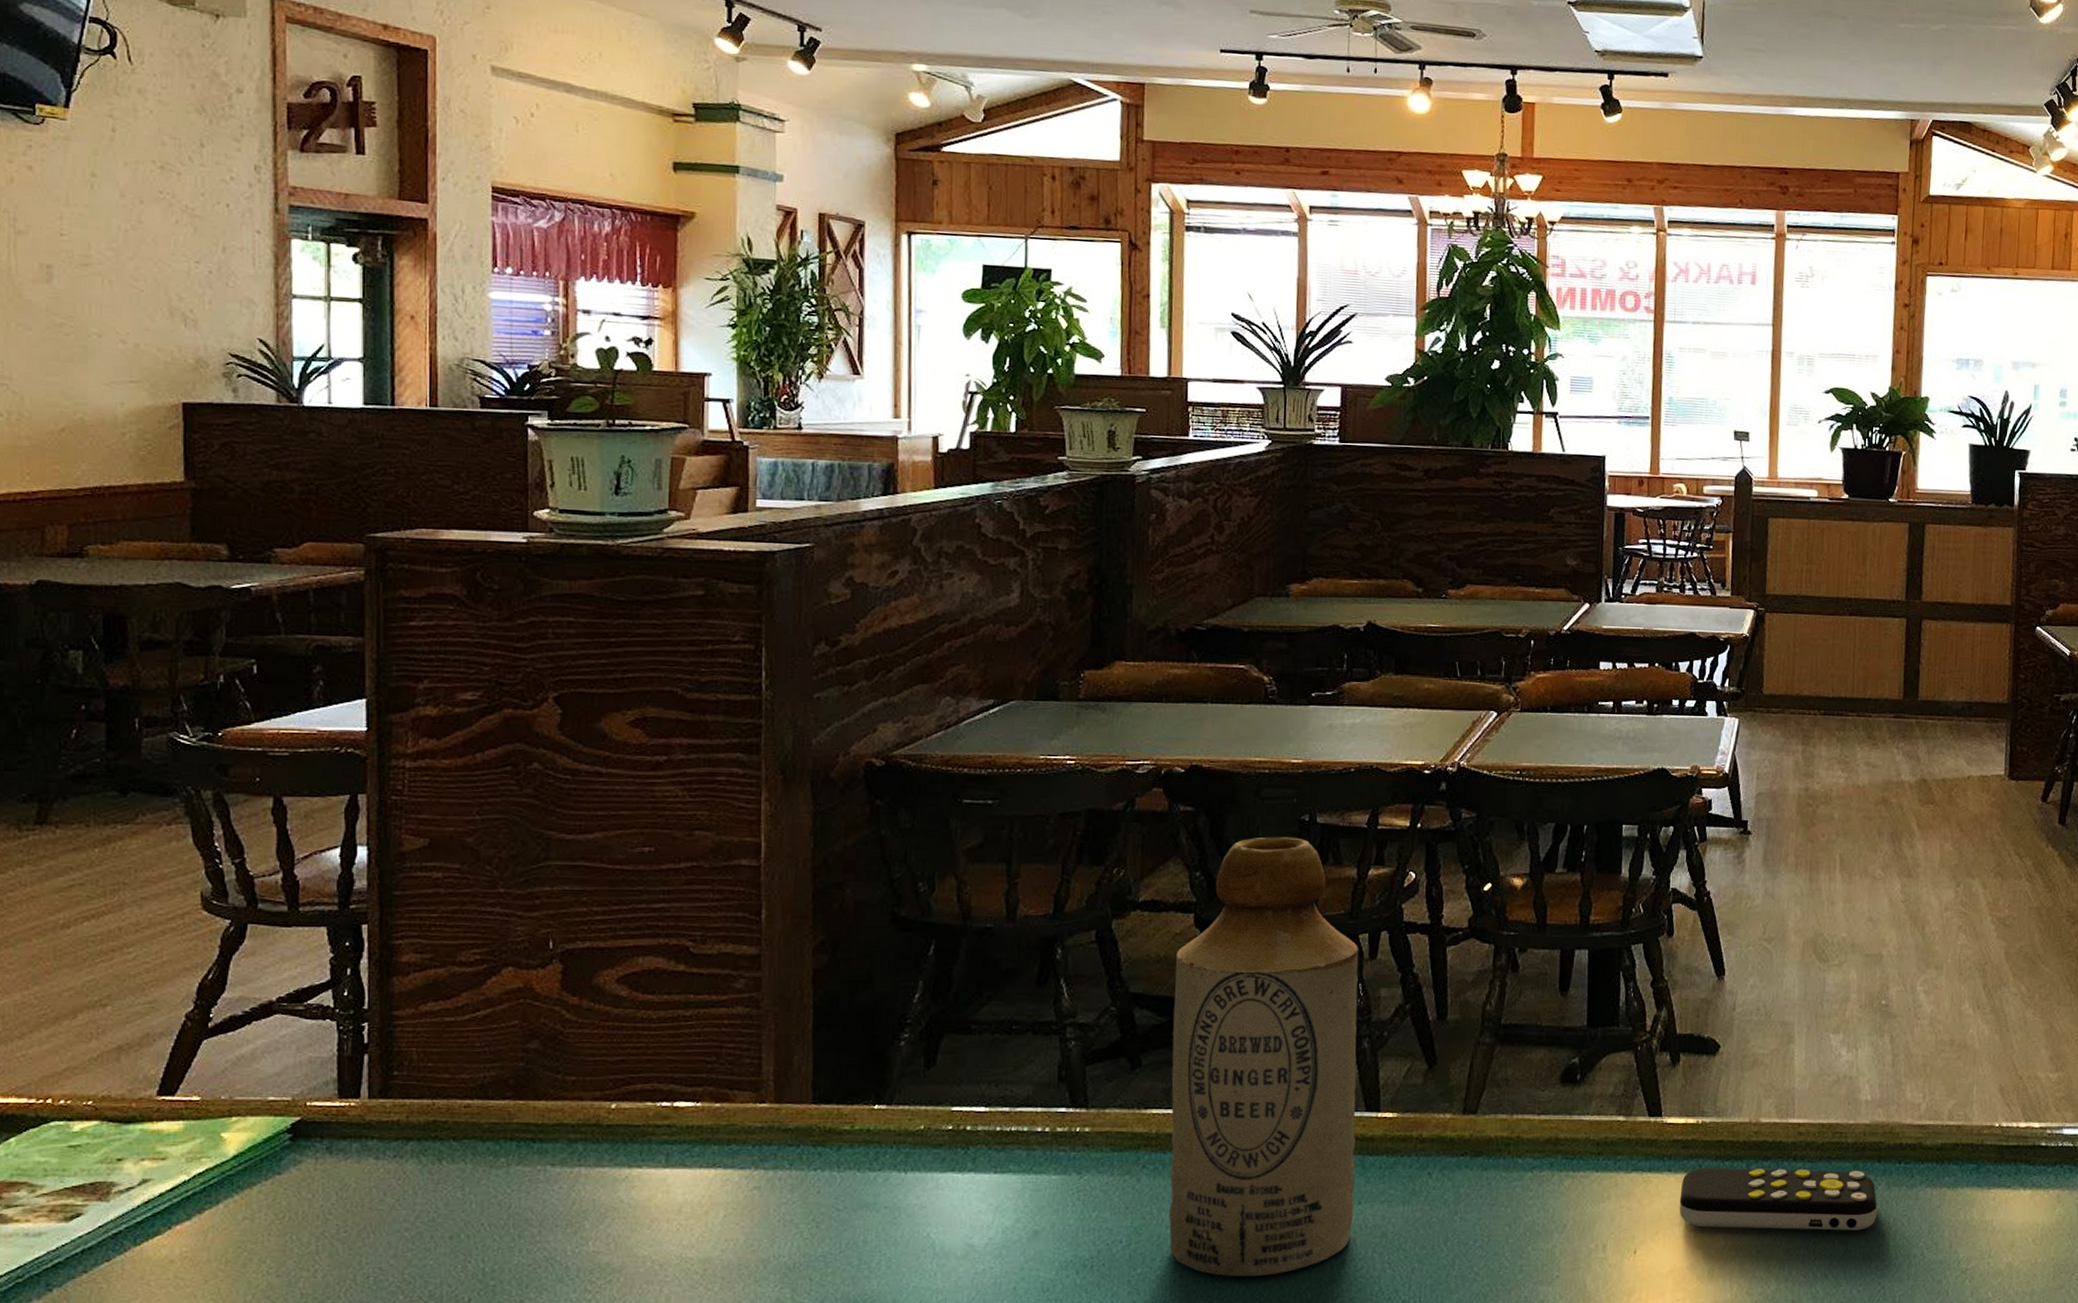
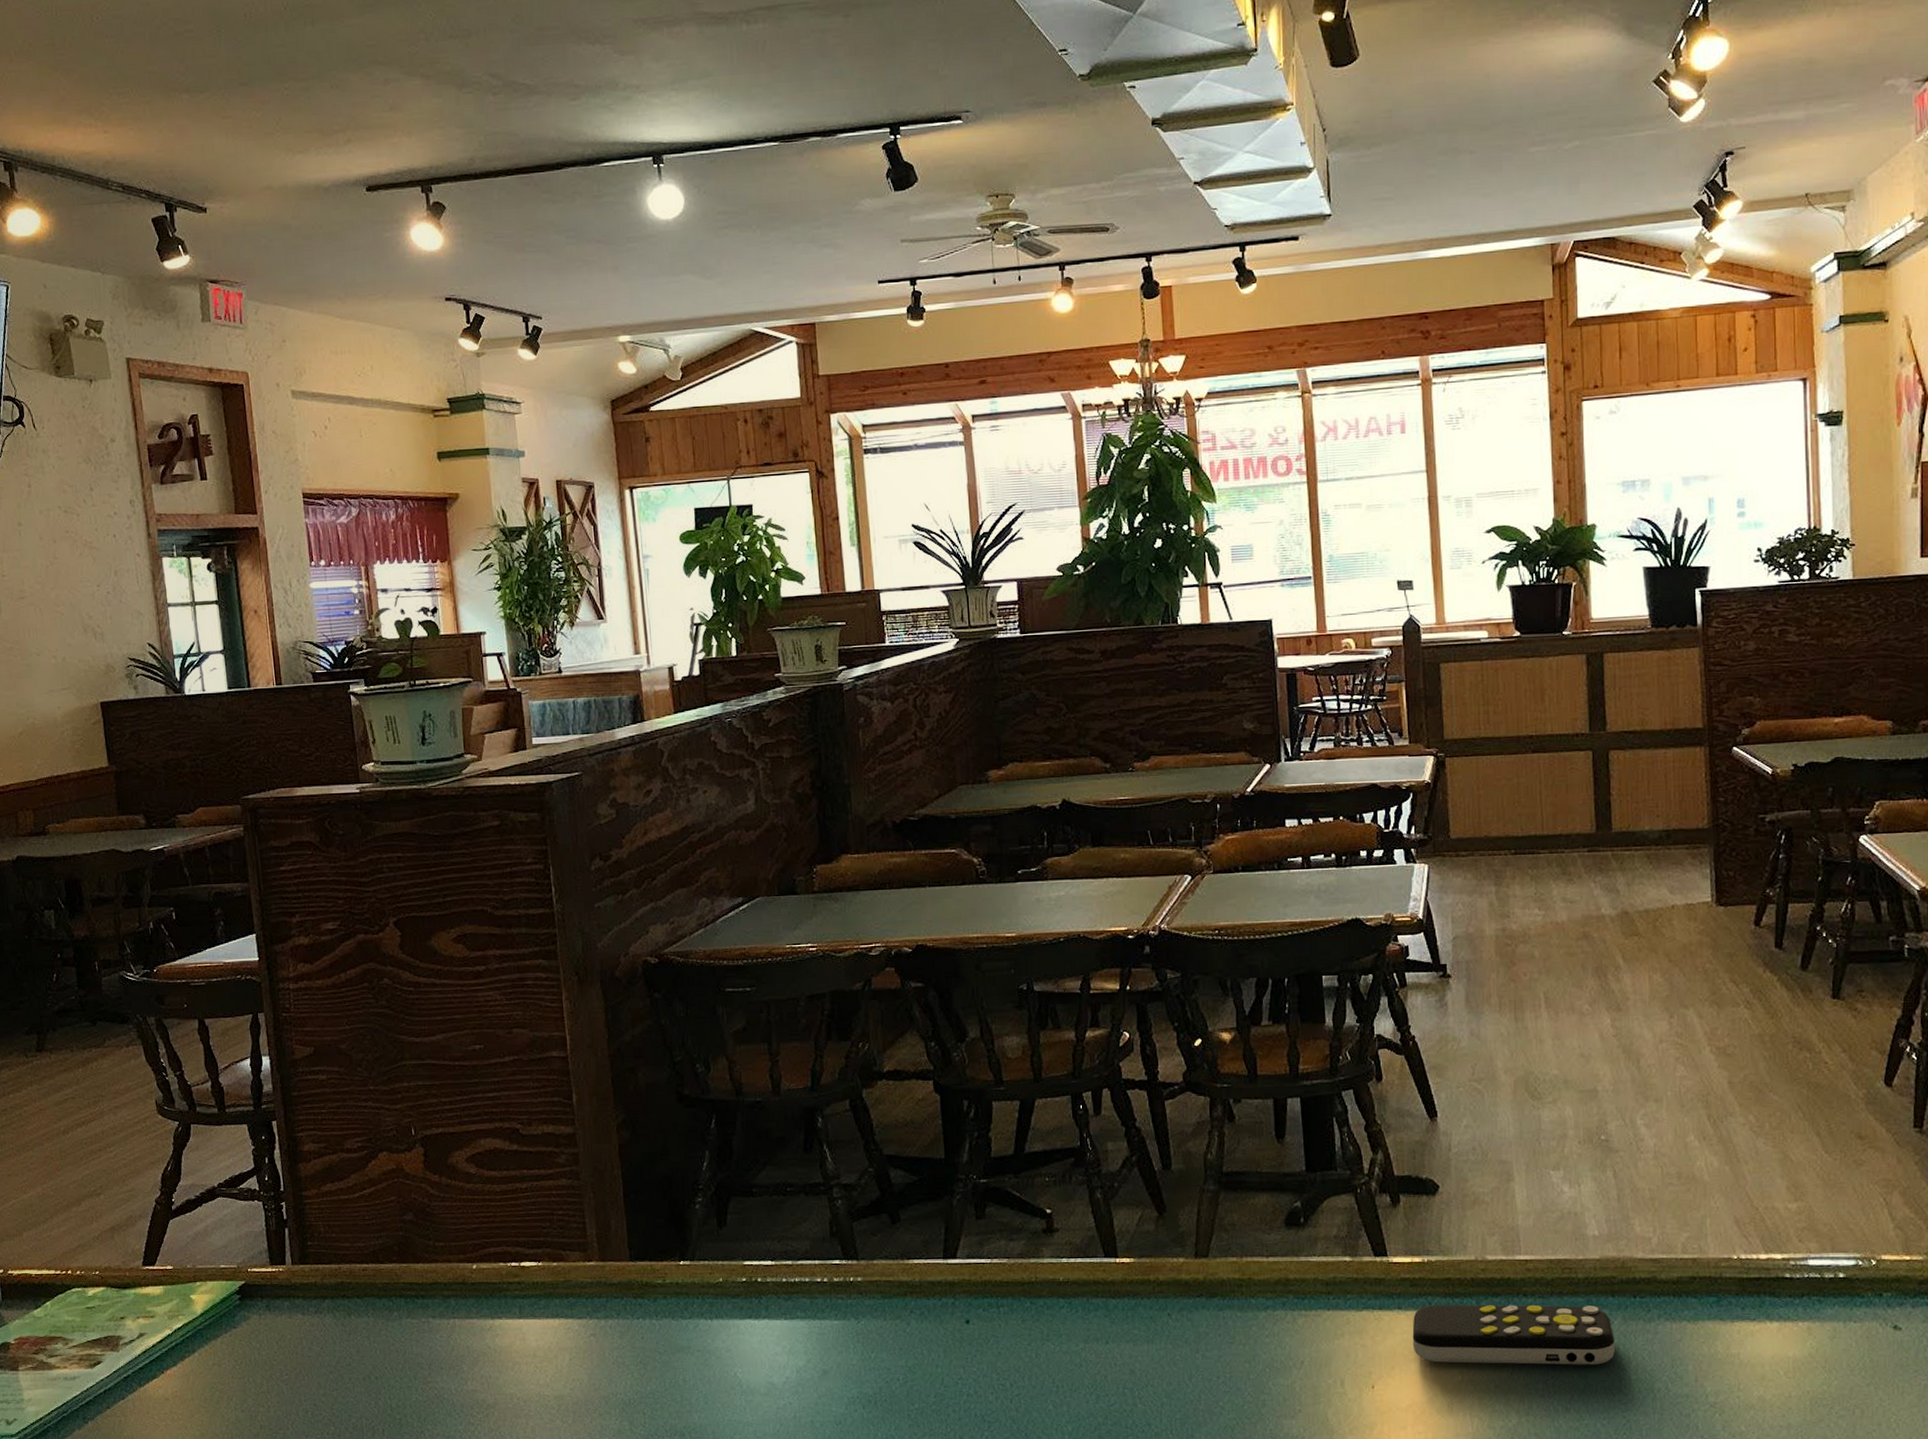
bottle: present [1169,837,1359,1276] -> none [920,1005,1103,1411]

